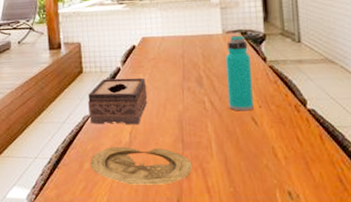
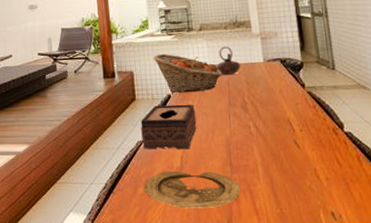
fruit basket: none [102,24,176,66] -> present [153,53,222,93]
teapot: none [170,16,197,47] -> present [216,46,240,75]
water bottle: present [226,35,254,111] -> none [267,63,295,135]

